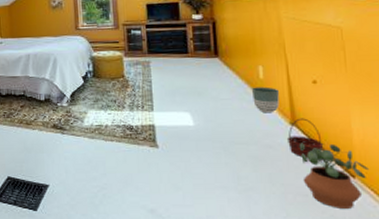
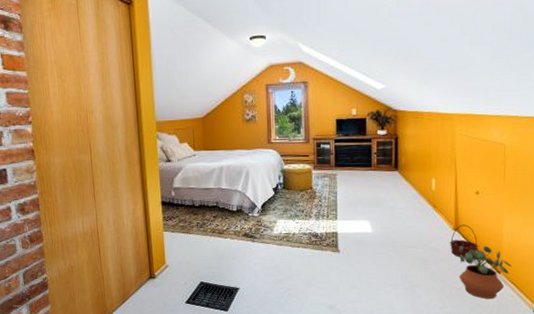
planter: present [252,87,280,113] -> none [424,197,447,221]

